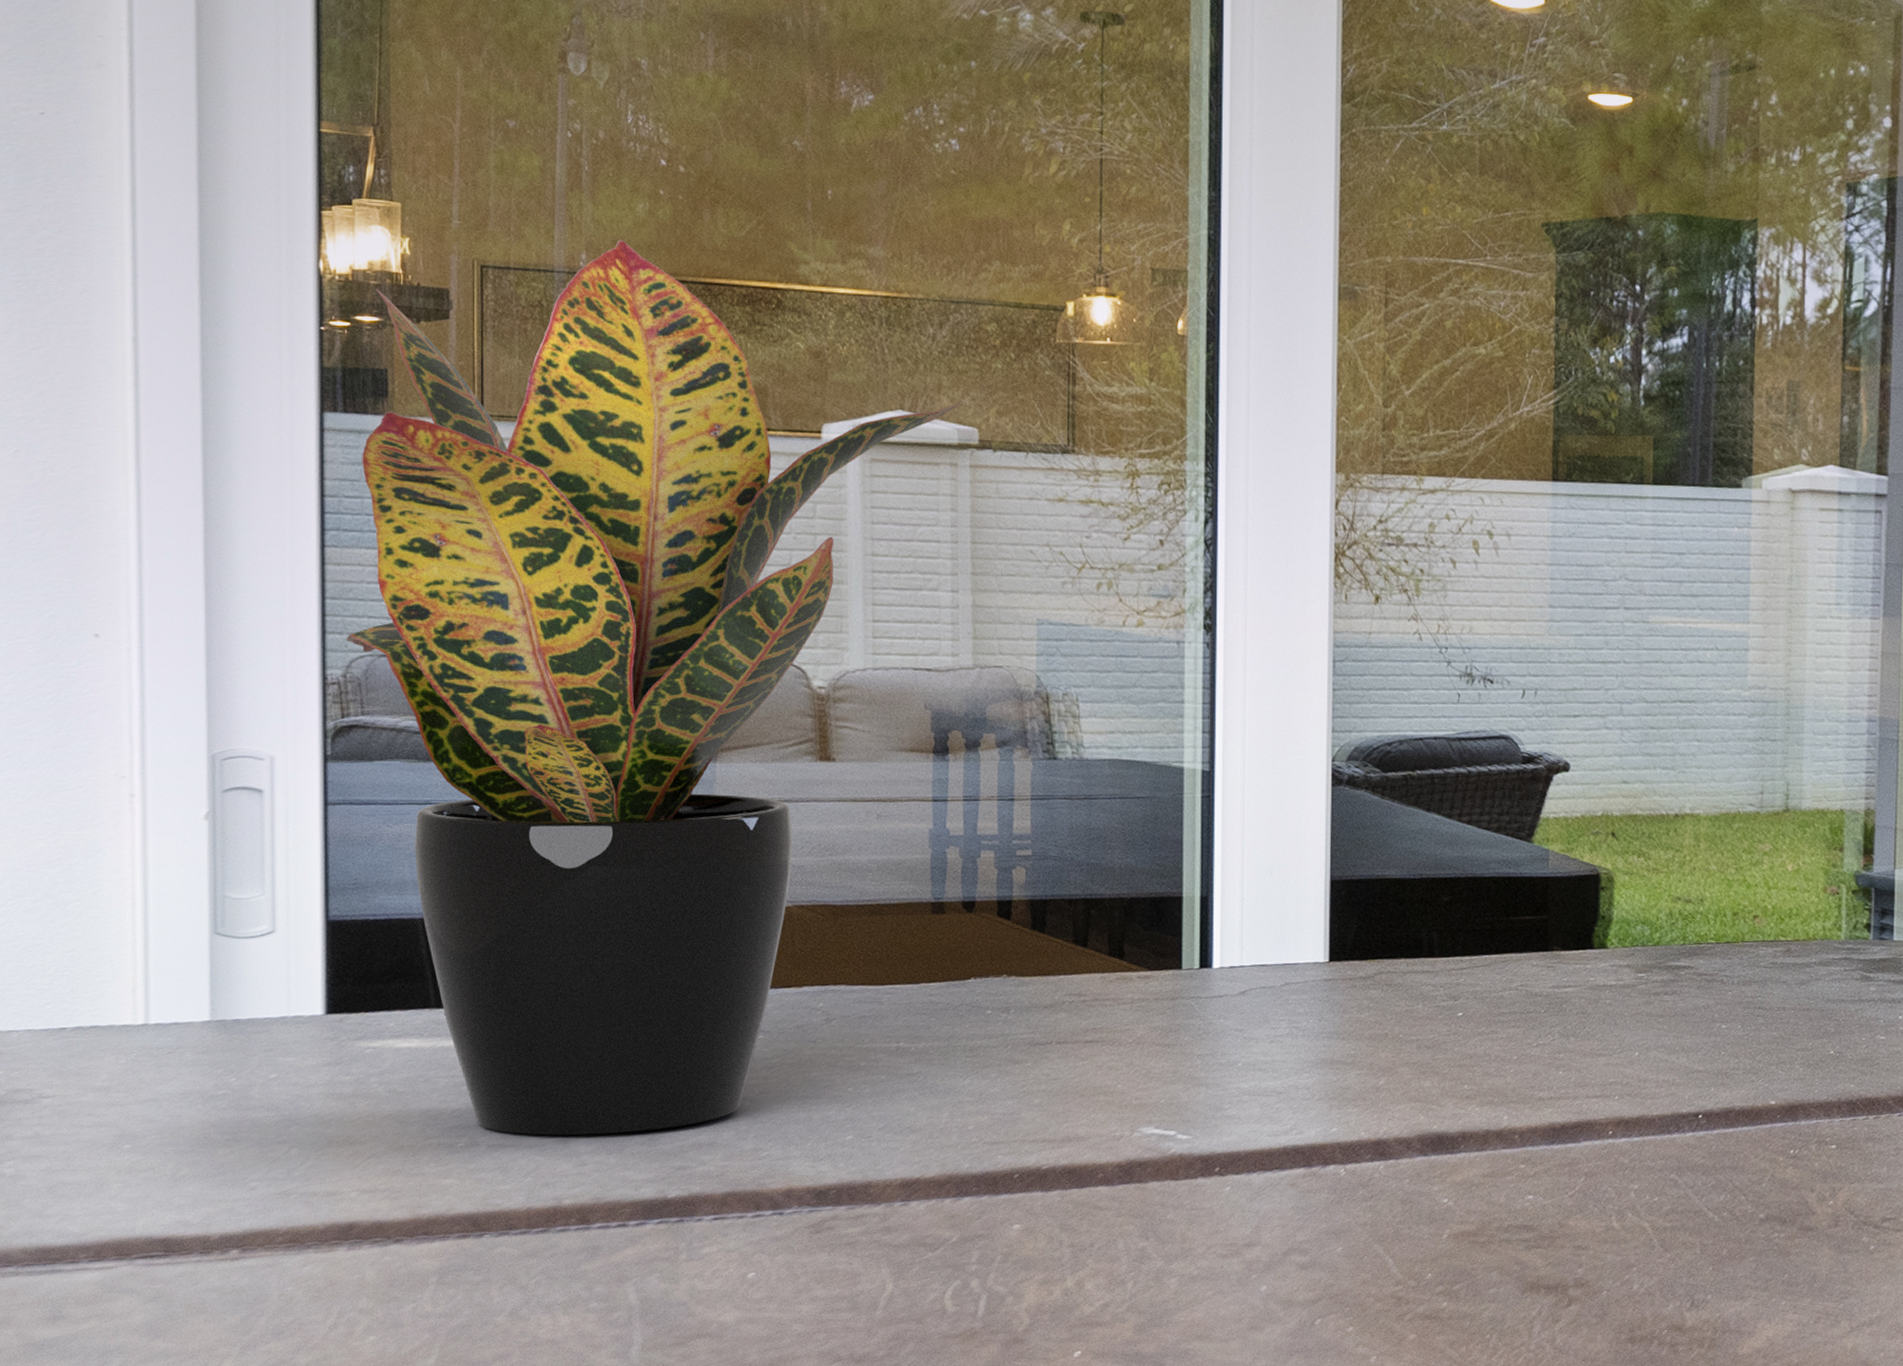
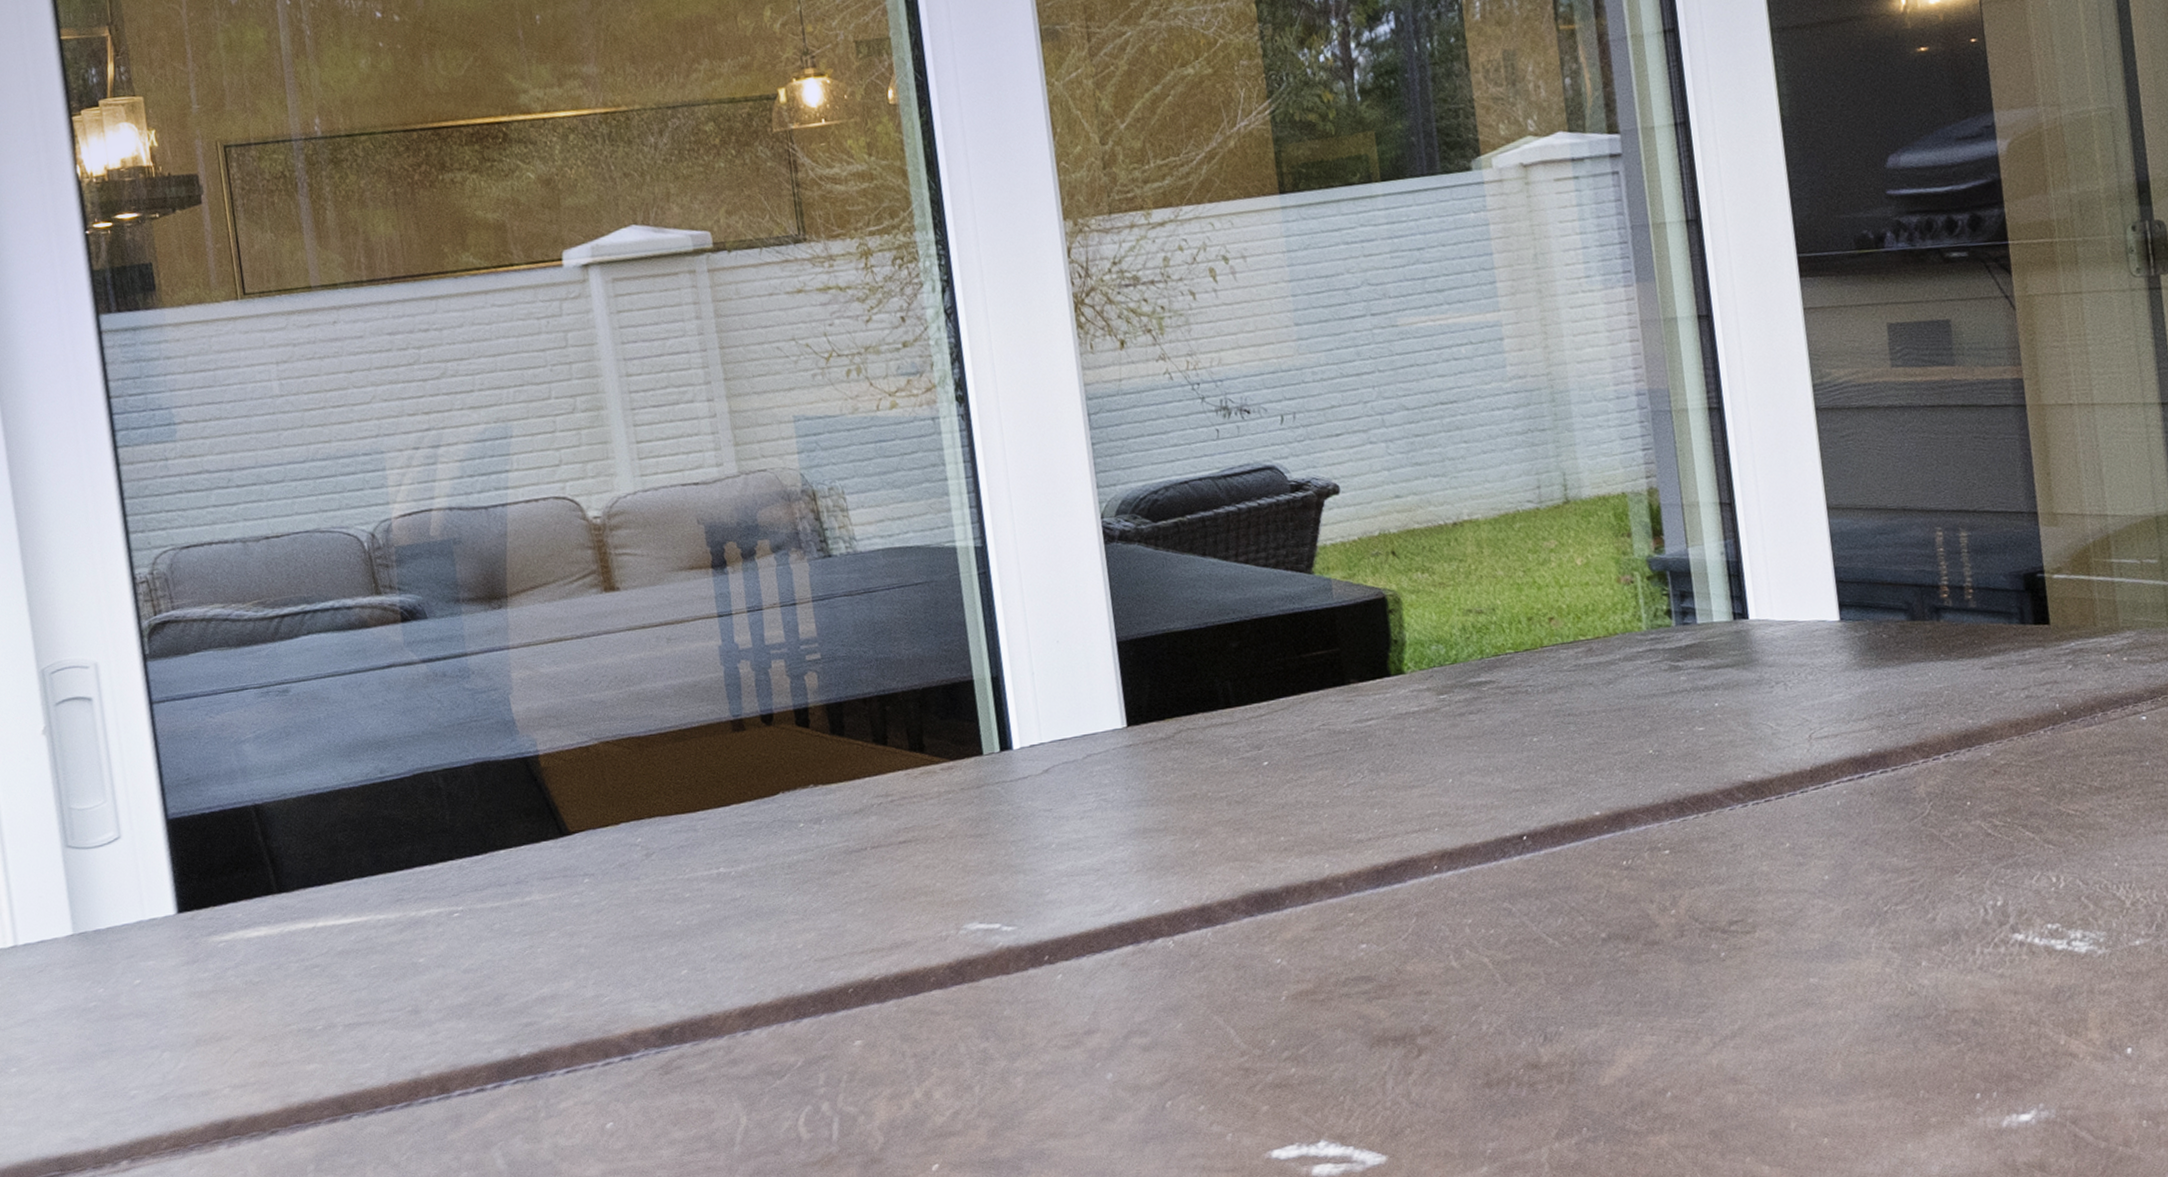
potted plant: present [346,239,970,1136] -> none [131,98,699,1010]

